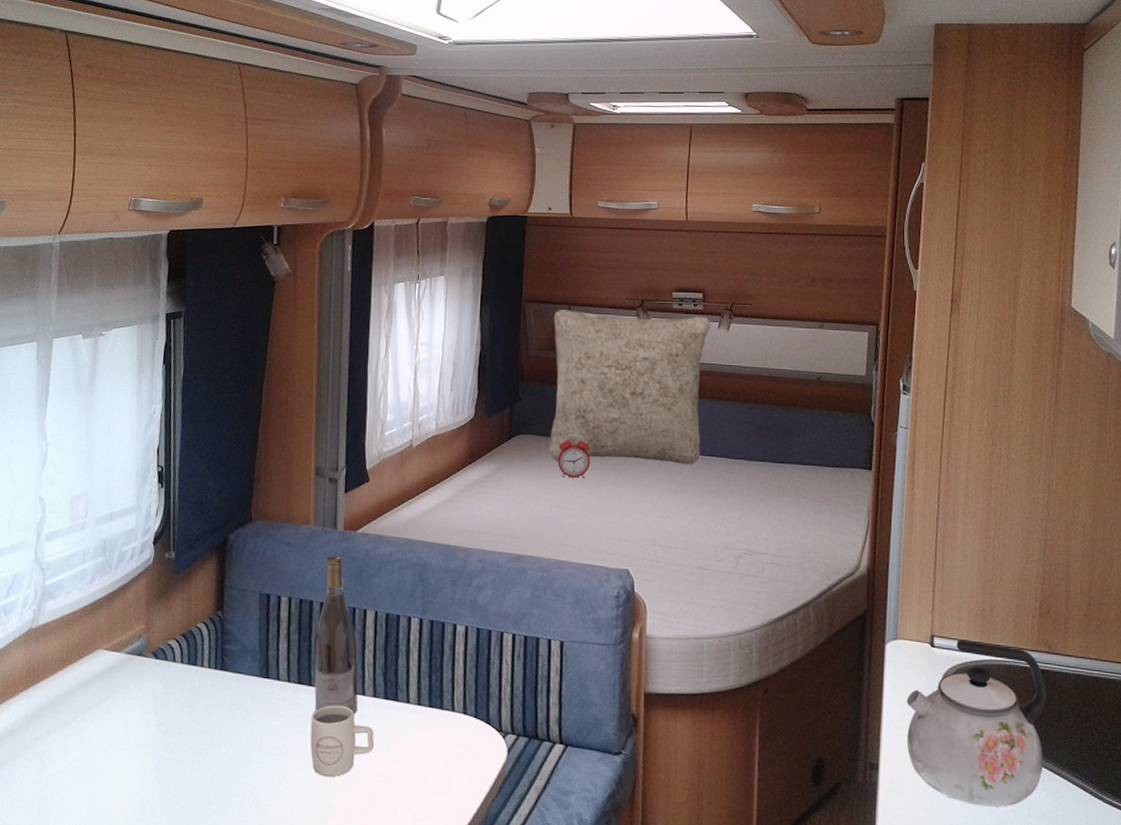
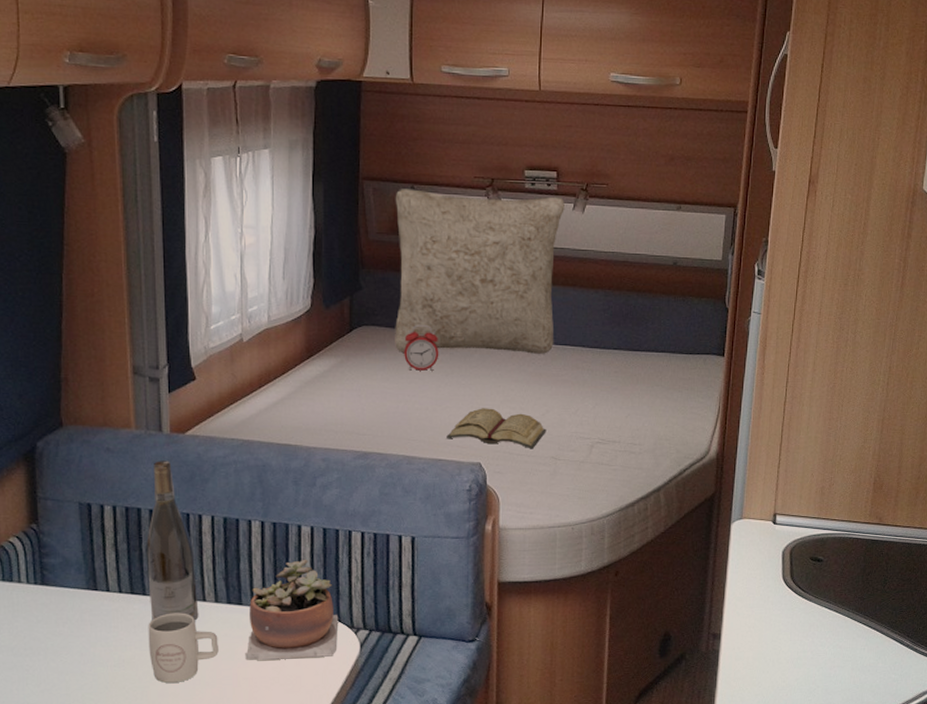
succulent plant: none [398,658,488,760] -> present [245,559,339,661]
diary: none [596,515,693,558] -> present [447,408,546,449]
kettle: present [906,640,1047,807] -> none [747,516,875,665]

